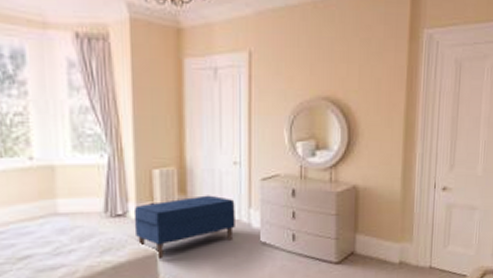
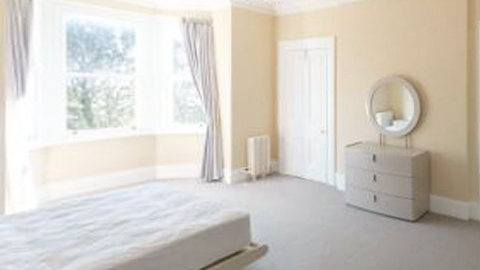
bench: present [133,195,235,258] -> none [229,160,322,221]

